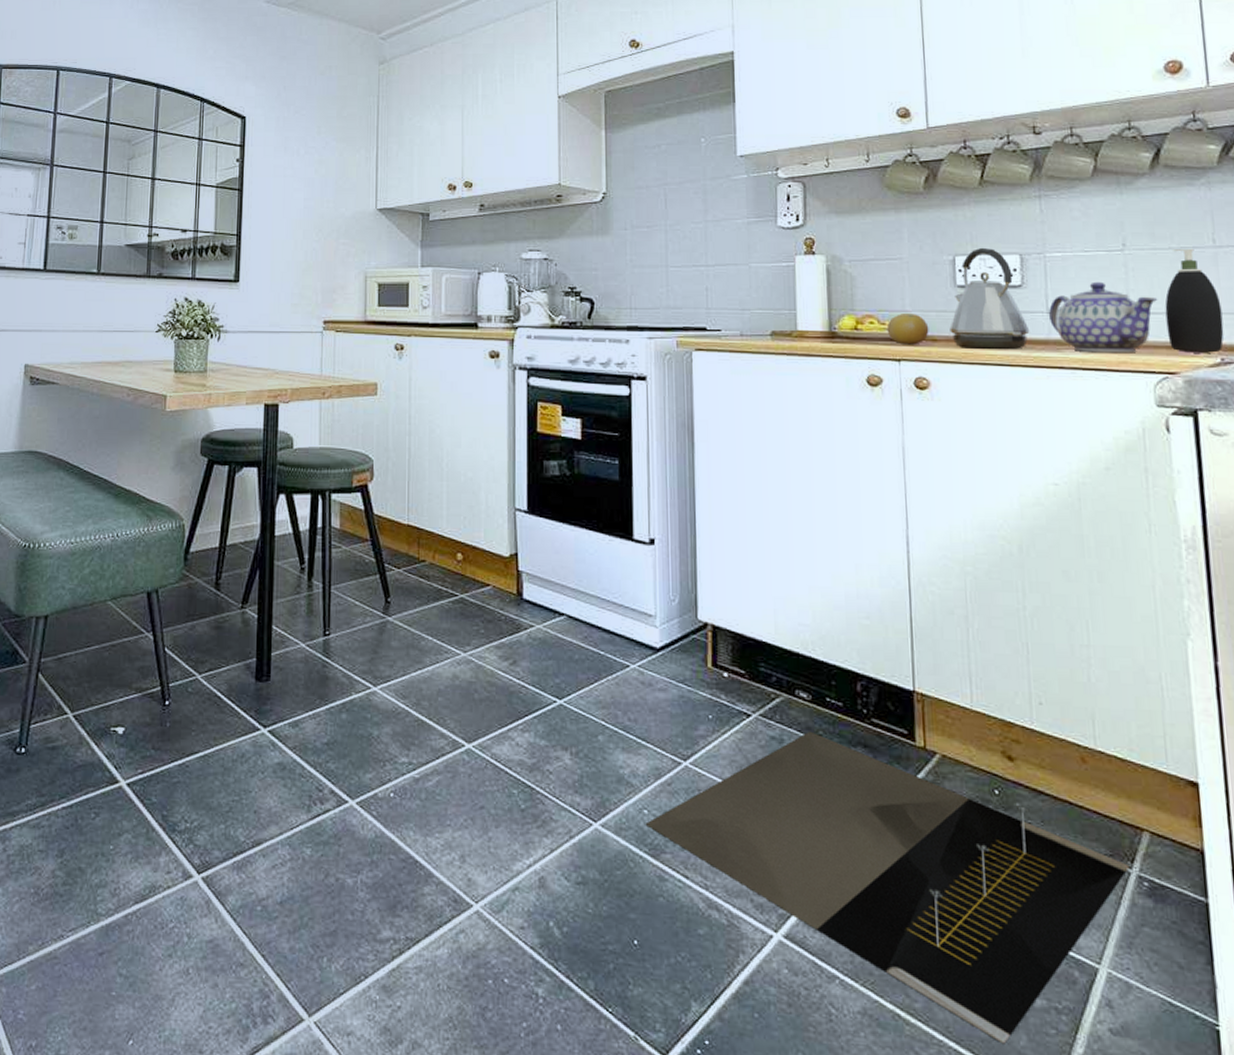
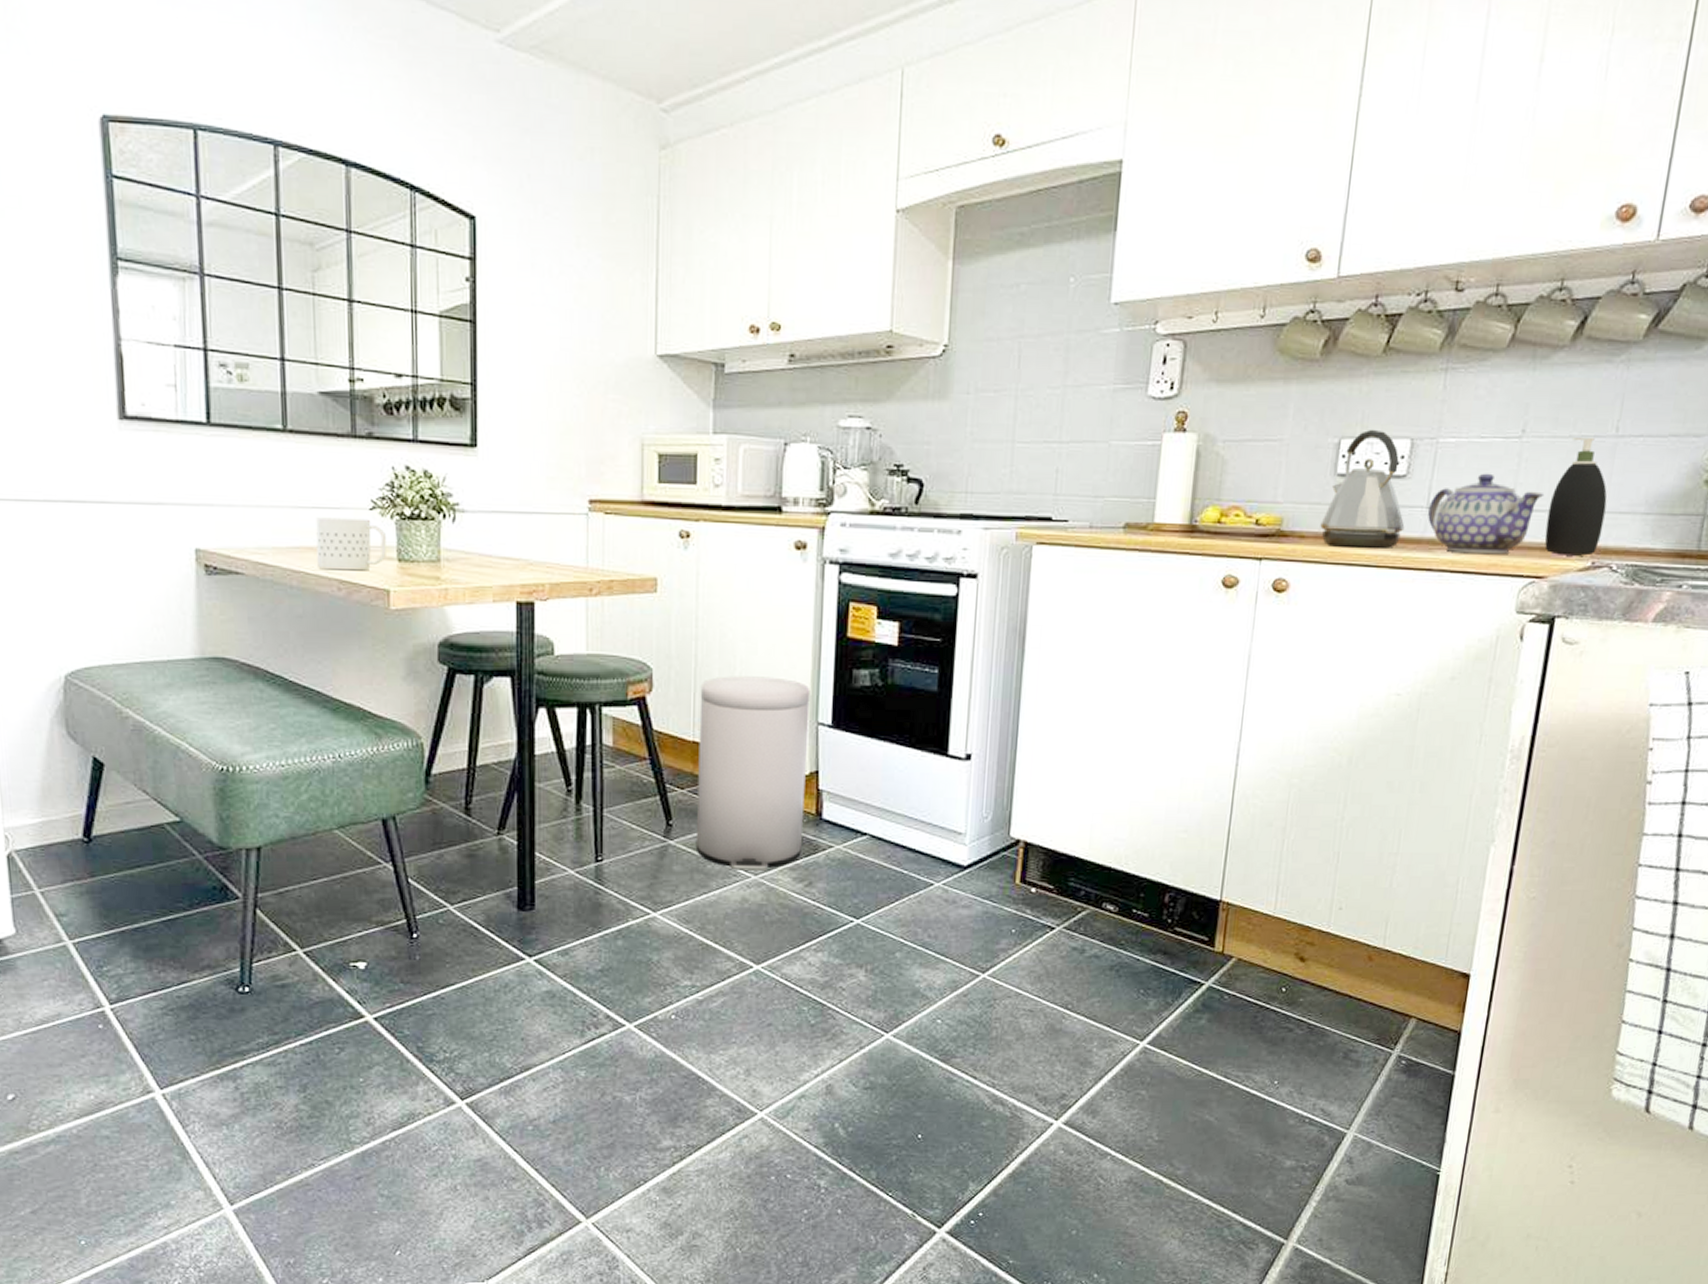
mug: none [113,338,168,380] -> present [316,517,387,571]
pedal bin: none [411,466,508,648] -> present [695,676,810,871]
door mat: present [645,731,1130,1044] -> none [937,941,1393,1198]
fruit: present [887,314,929,345] -> none [1252,505,1299,542]

